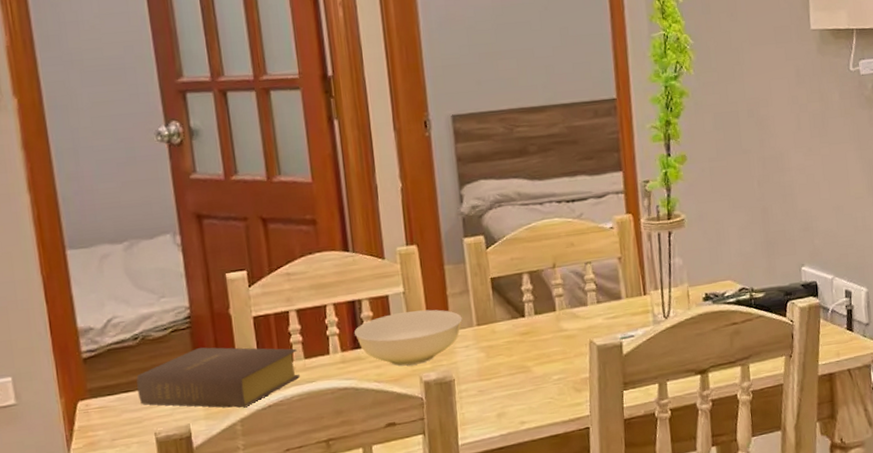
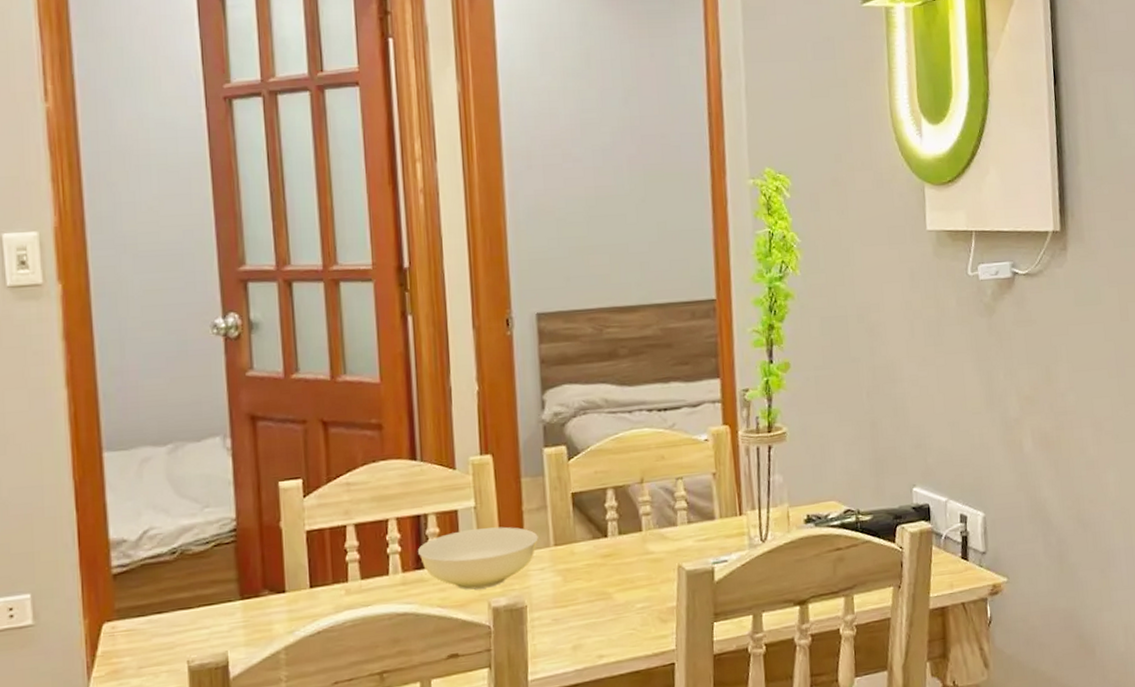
bible: present [136,347,300,408] -> none [171,563,354,634]

